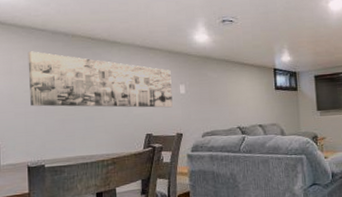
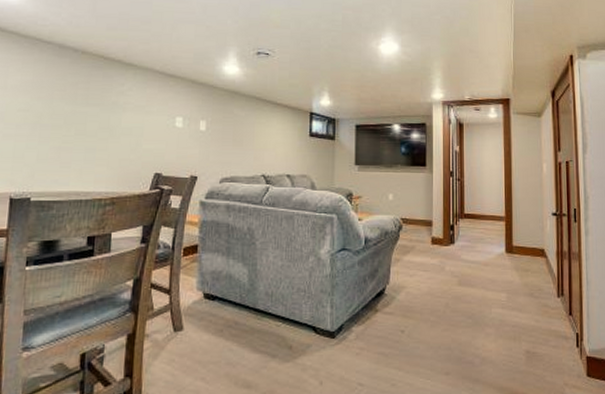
wall art: present [27,51,173,108] -> none [23,65,192,145]

